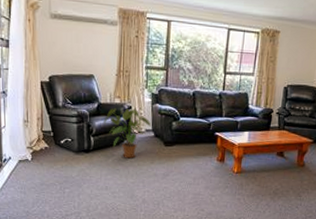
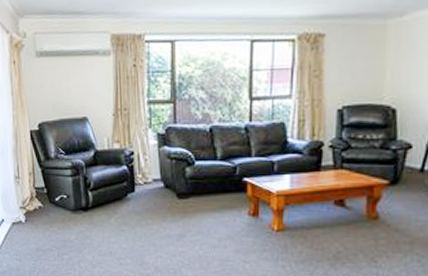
house plant: present [103,108,151,159] -> none [102,155,159,216]

